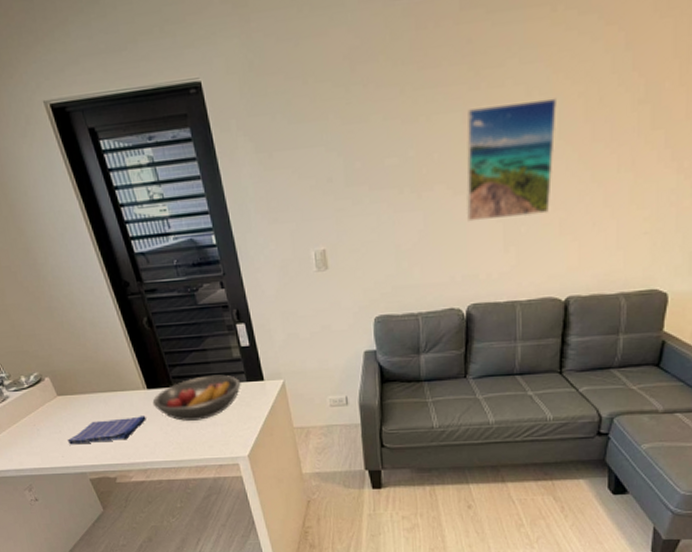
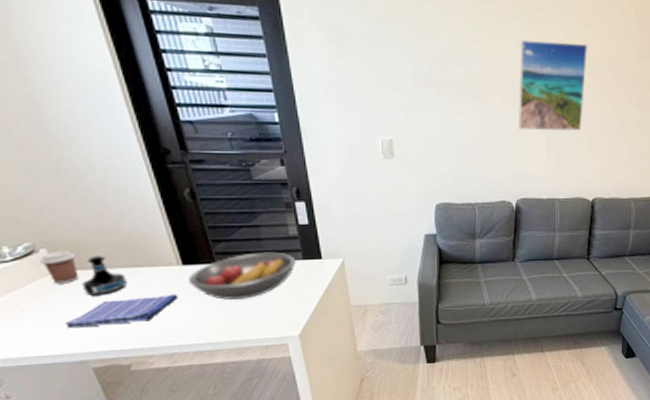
coffee cup: none [45,378,73,407] -> present [39,250,79,284]
tequila bottle: none [75,382,107,417] -> present [81,256,127,296]

